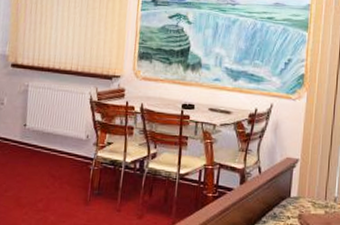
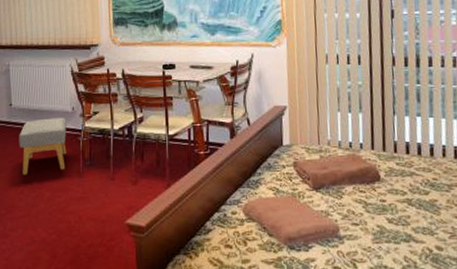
footstool: none [28,143,80,197] -> present [19,117,67,176]

